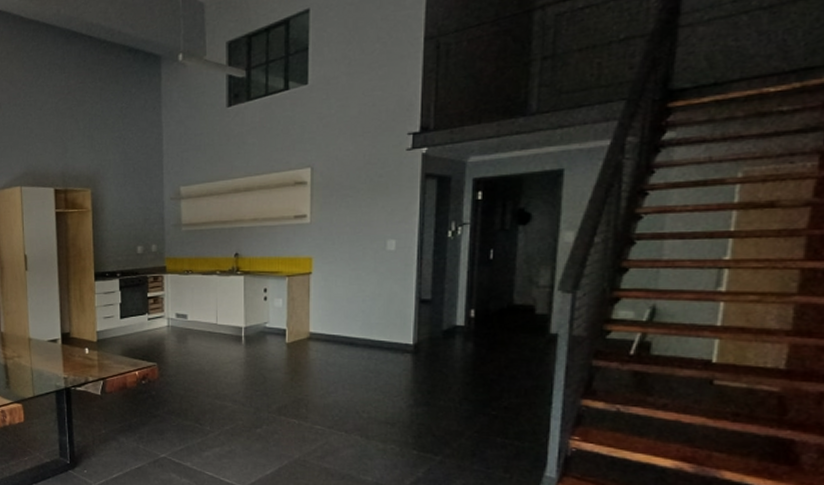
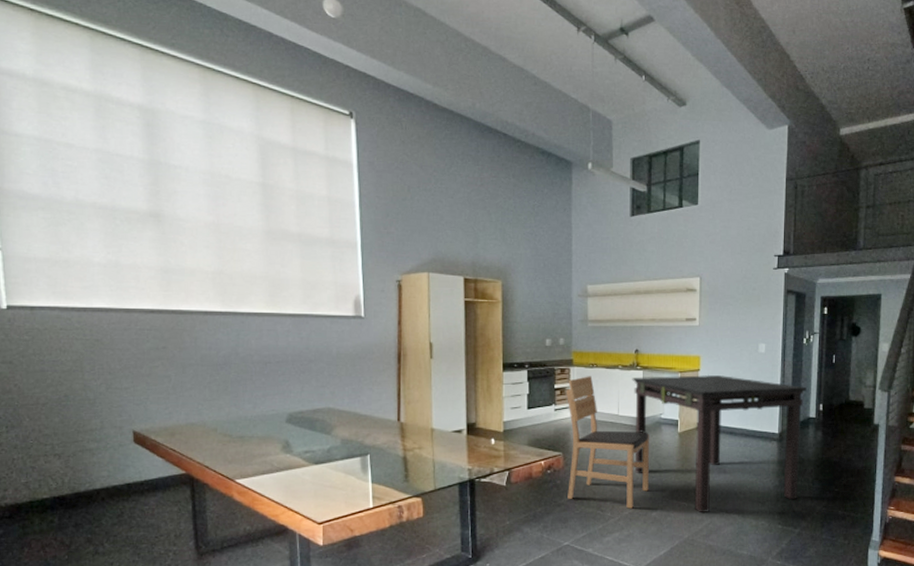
chair: none [160,283,252,424] -> present [567,376,649,509]
dining table: none [231,277,452,432] -> present [632,374,807,512]

